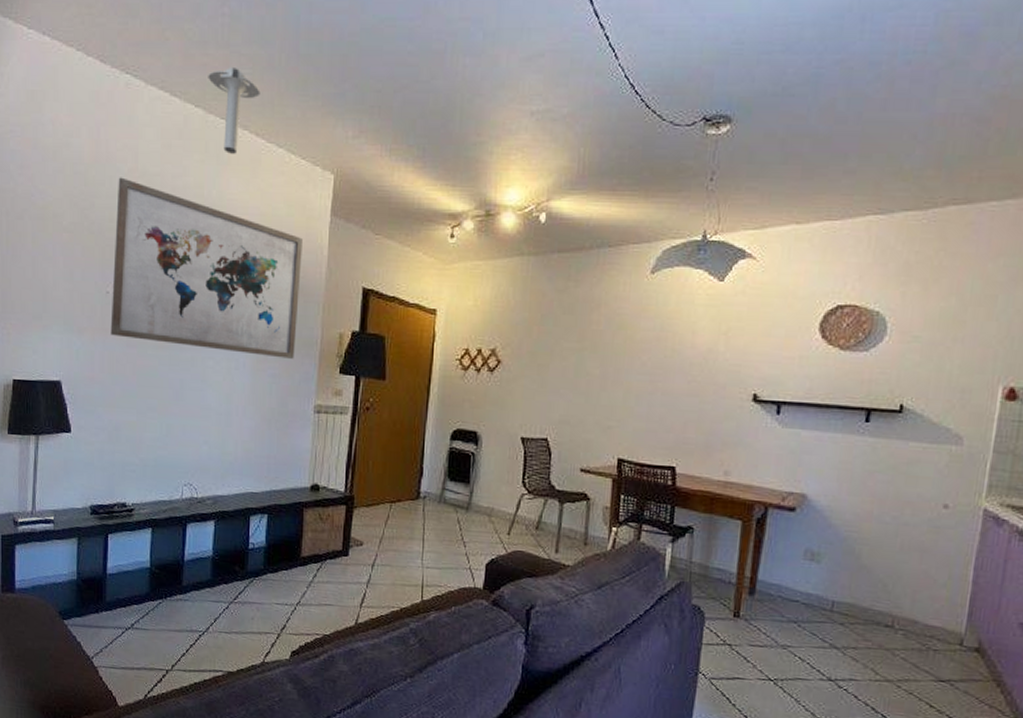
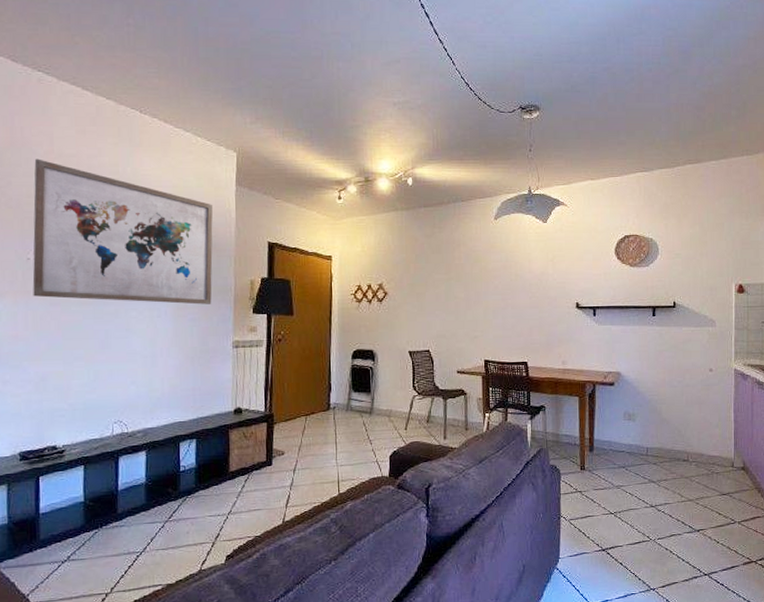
ceiling light: present [208,68,261,154] -> none [117,67,166,137]

